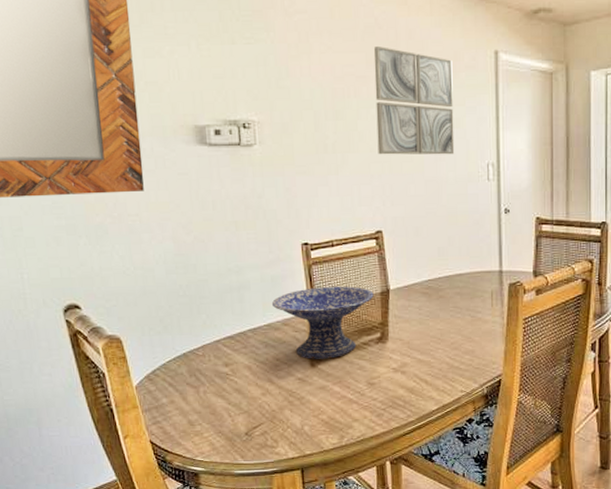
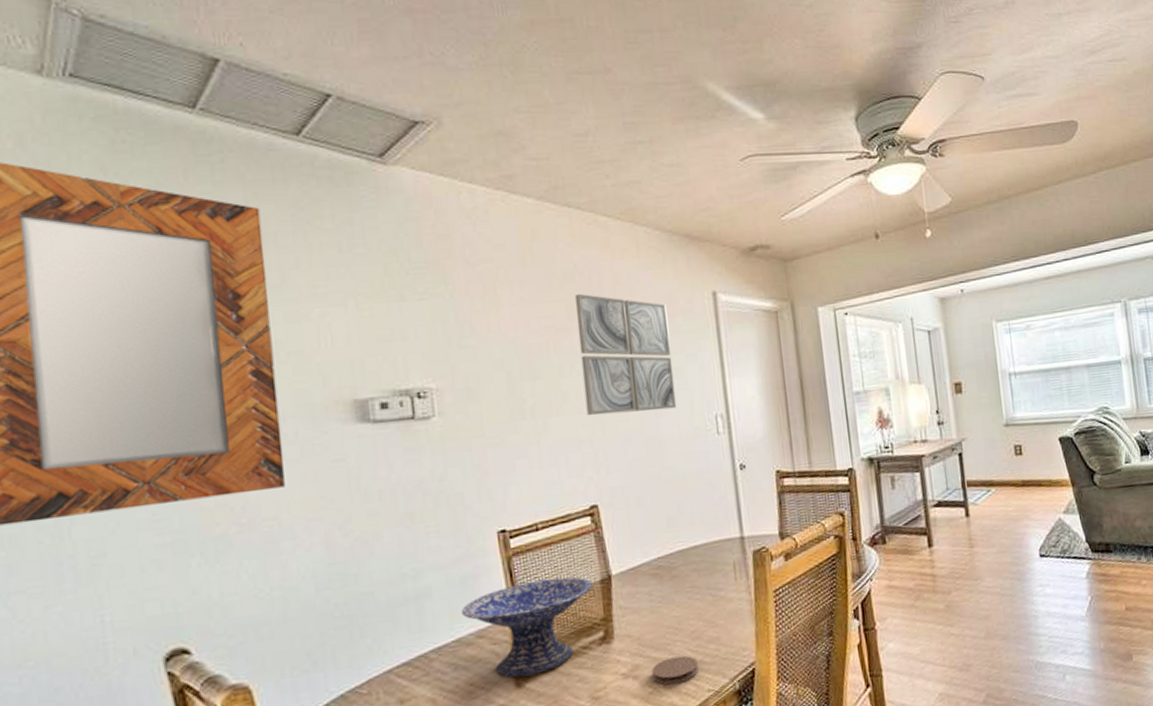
coaster: none [417,361,454,382] -> present [652,655,698,685]

